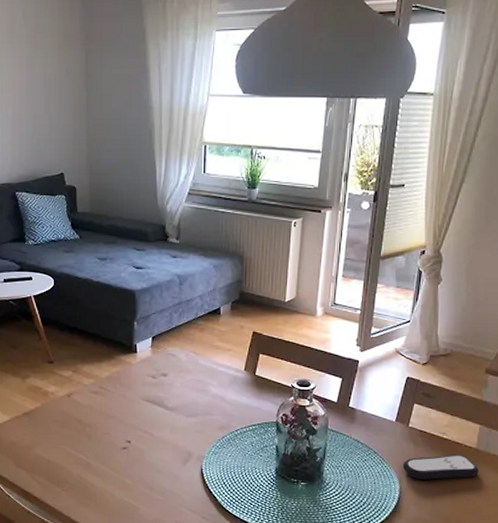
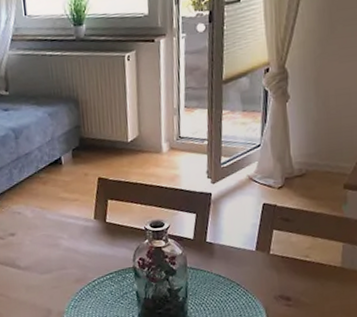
remote control: present [402,455,479,480] -> none [267,275,346,306]

